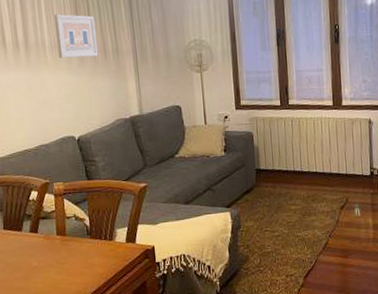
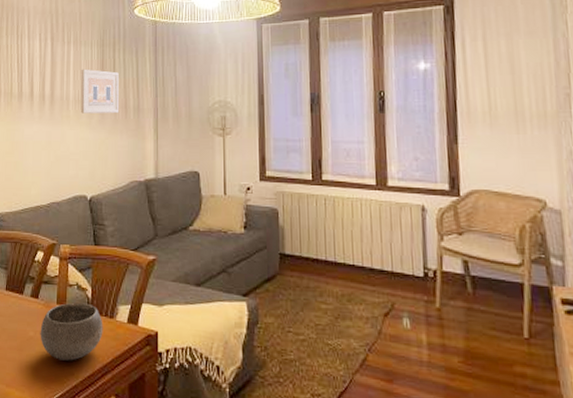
bowl: none [43,231,105,282] -> present [40,302,103,361]

